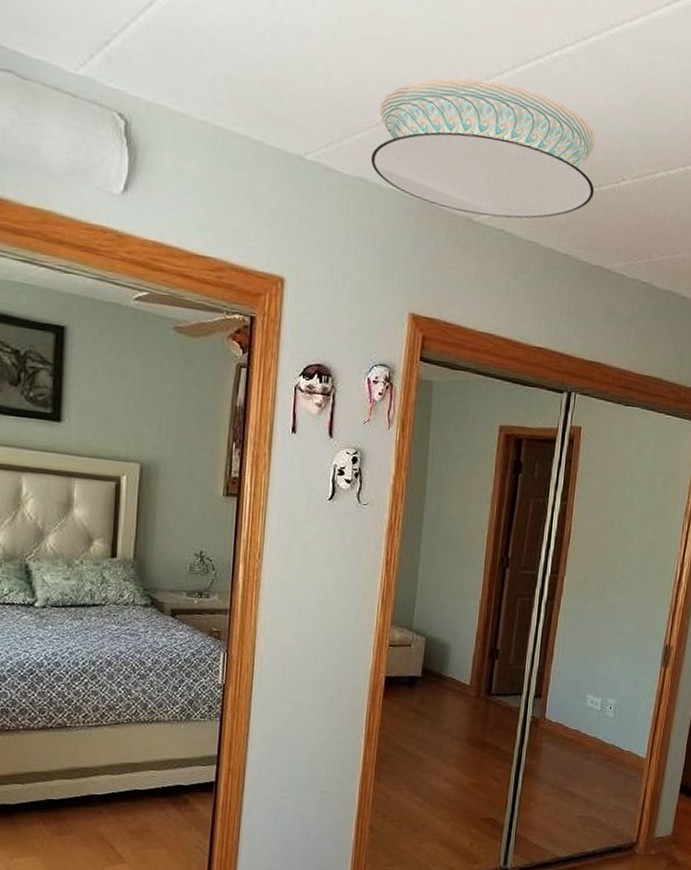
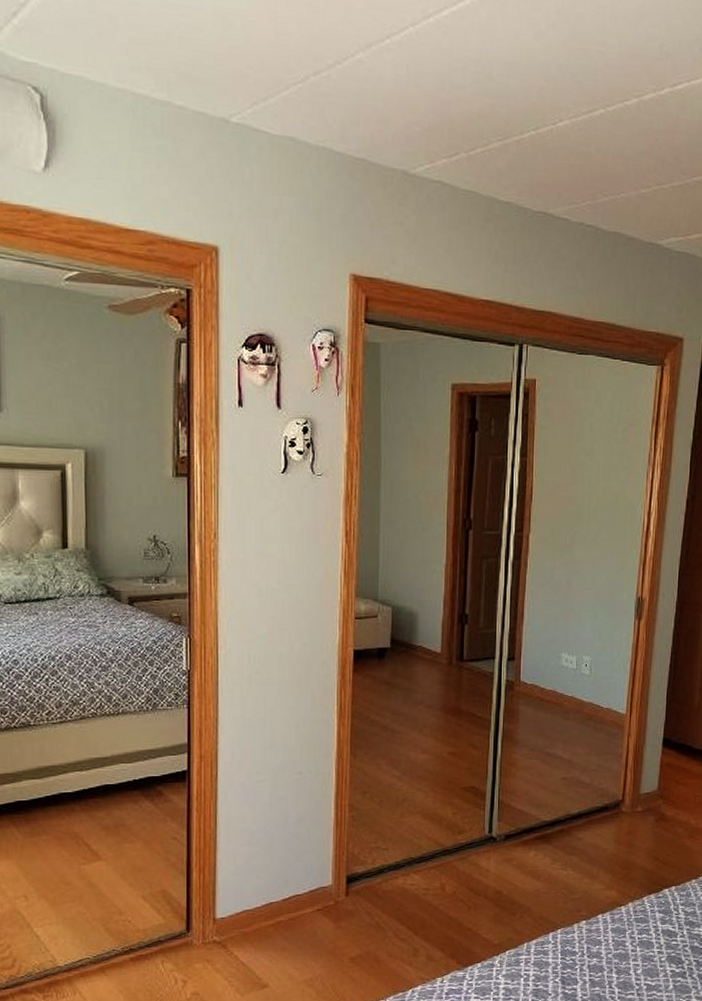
ceiling light: present [370,78,597,219] -> none [298,26,532,169]

